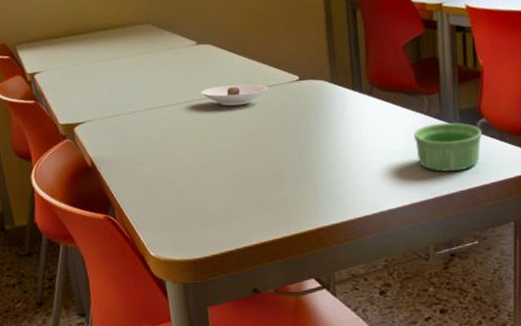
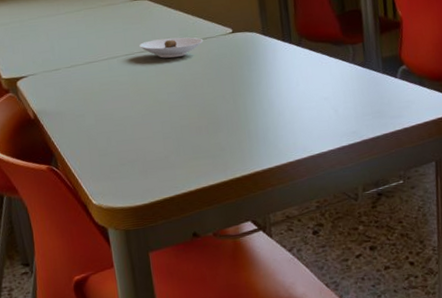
ramekin: present [413,122,482,172] -> none [340,70,403,116]

